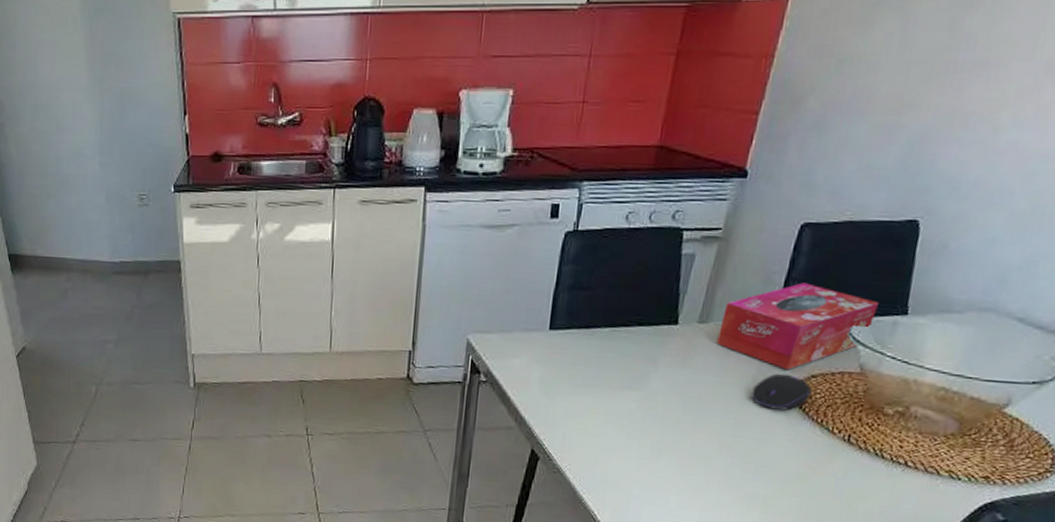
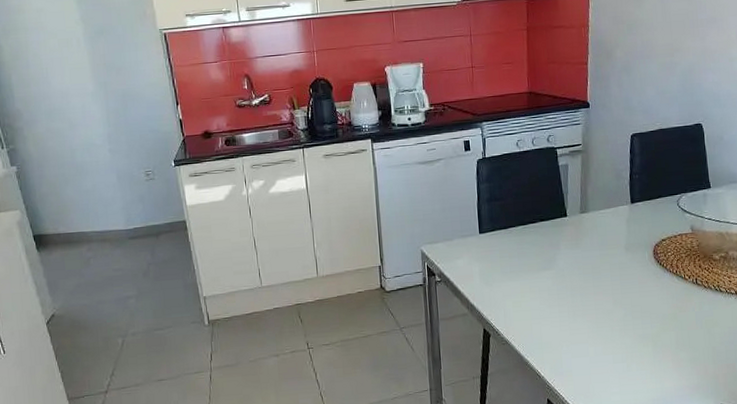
tissue box: present [716,282,879,370] -> none [595,175,692,239]
computer mouse: present [750,373,812,411] -> none [626,241,665,269]

